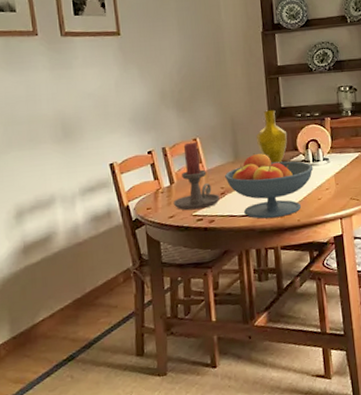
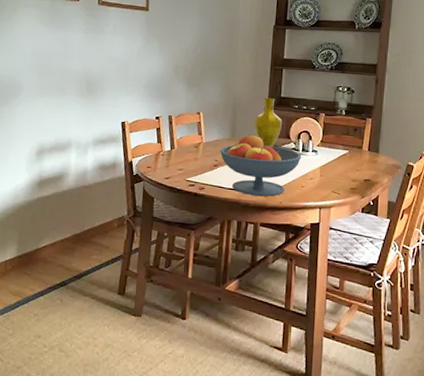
candle holder: present [173,142,220,211] -> none [170,115,213,176]

